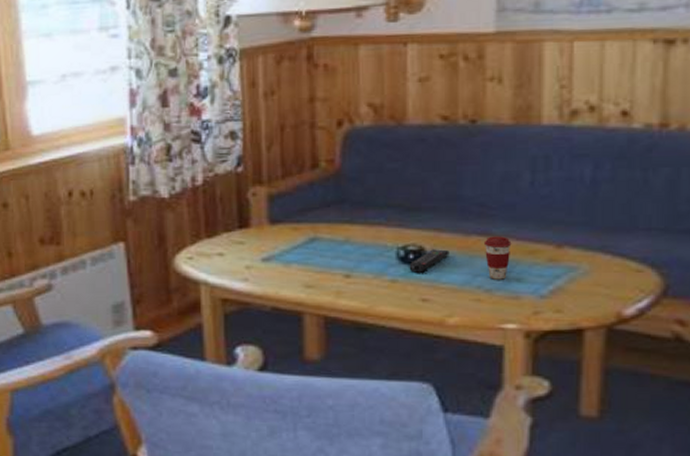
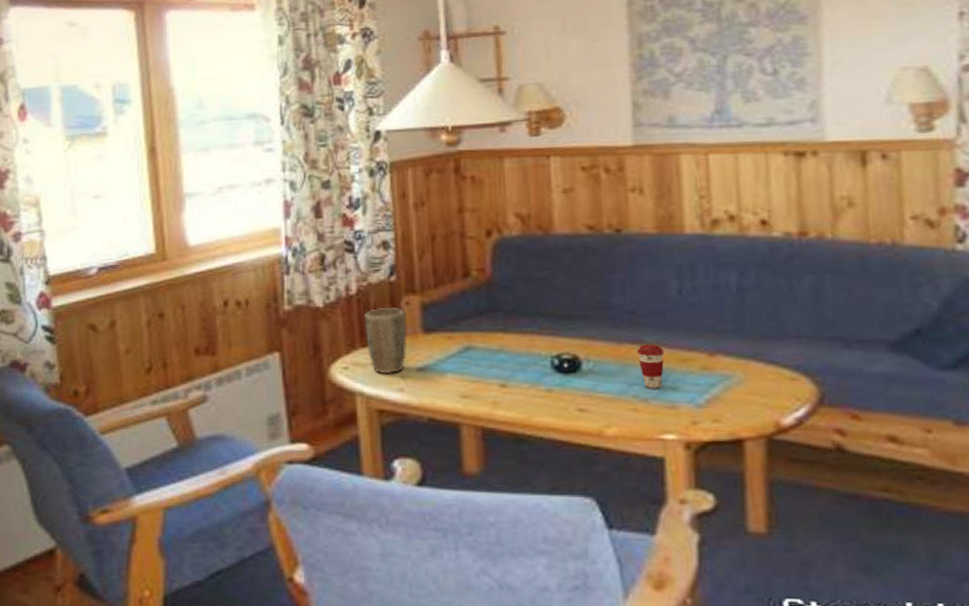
plant pot: none [209,198,253,265] -> present [364,307,407,375]
remote control: present [409,249,449,273] -> none [564,358,604,382]

